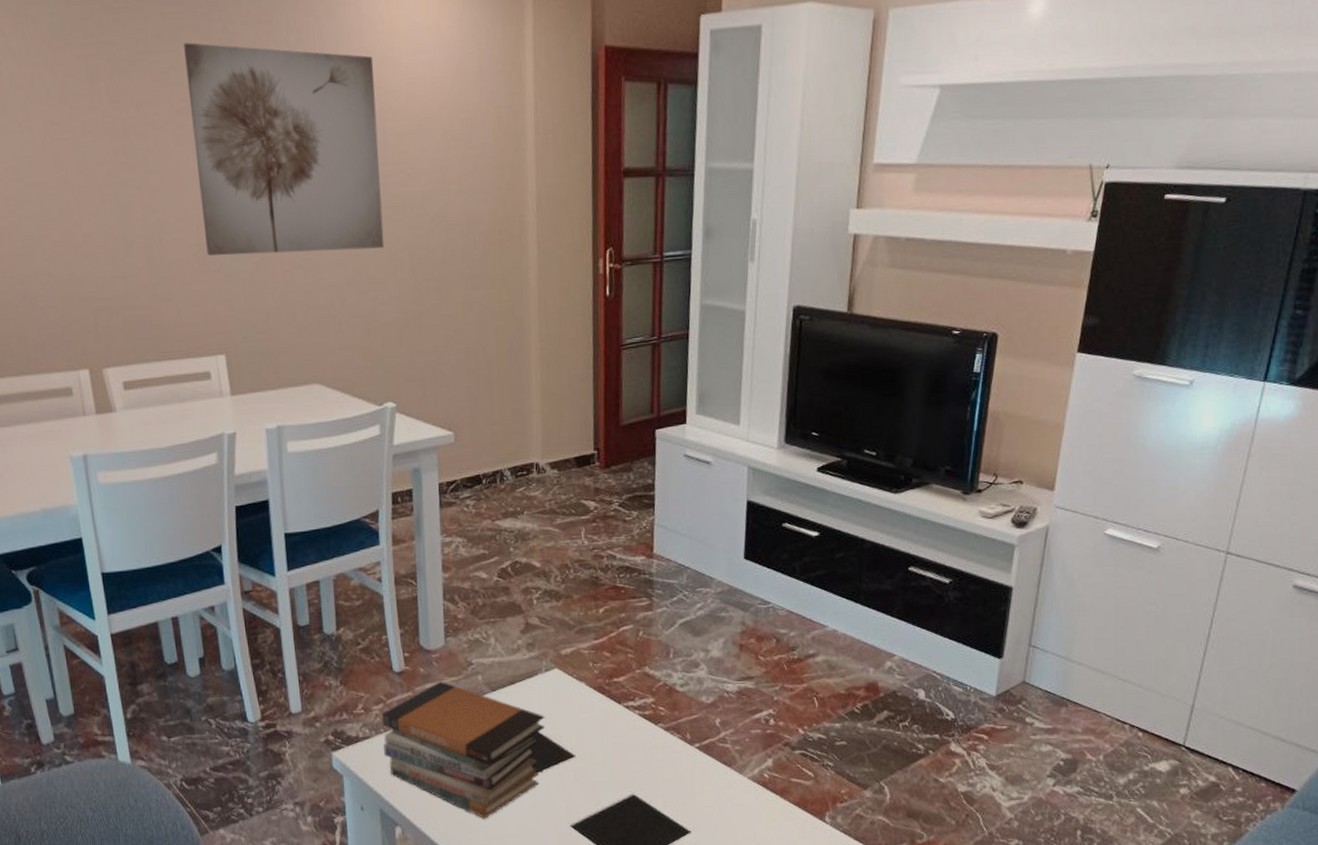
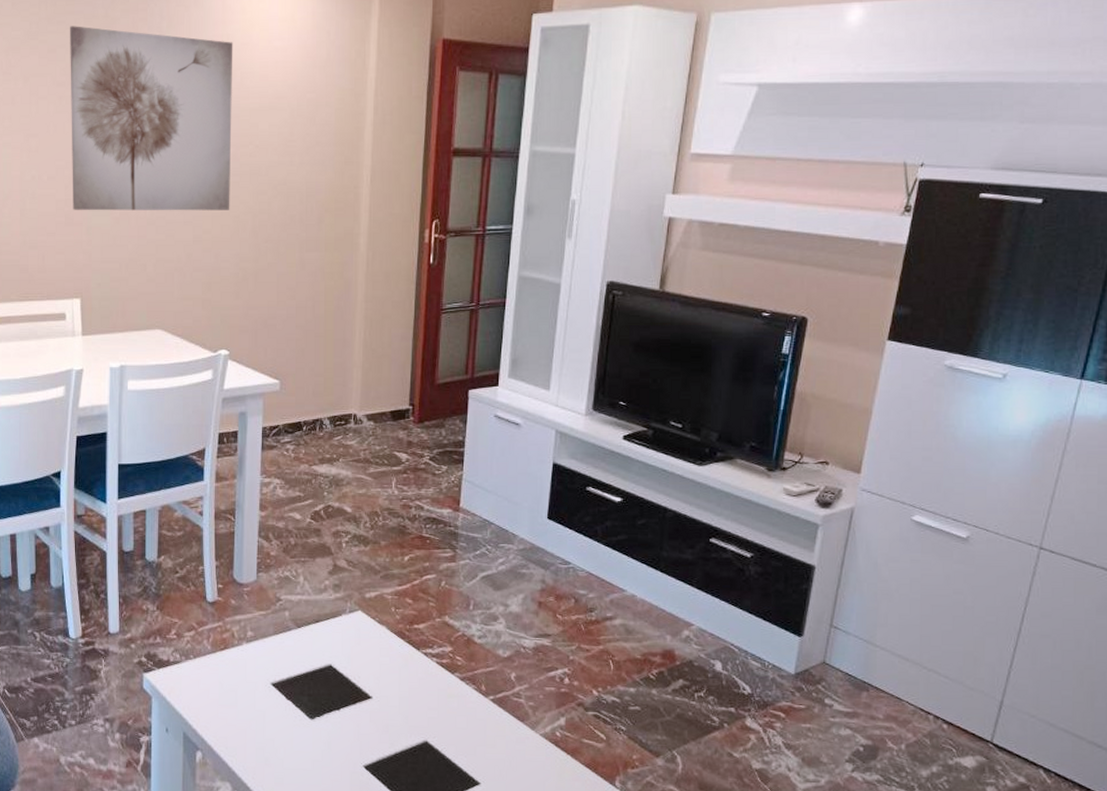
book stack: present [381,681,545,819] -> none [192,613,346,751]

